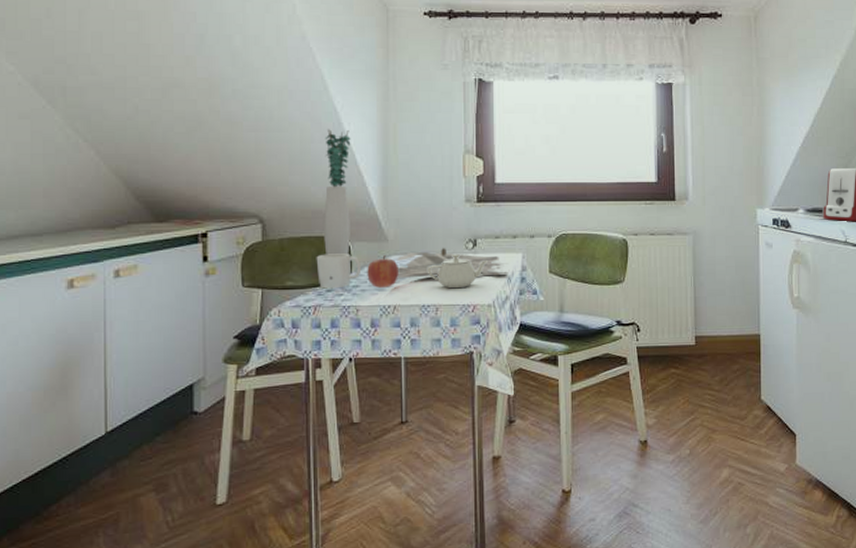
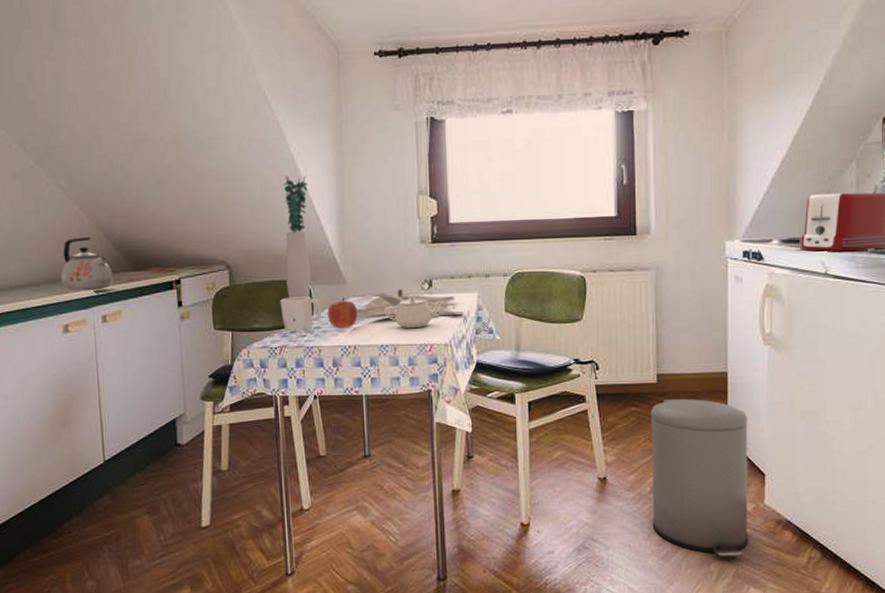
kettle: none [69,184,132,243] -> present [60,237,115,291]
pedal bin: none [690,360,782,519] -> present [651,398,748,557]

